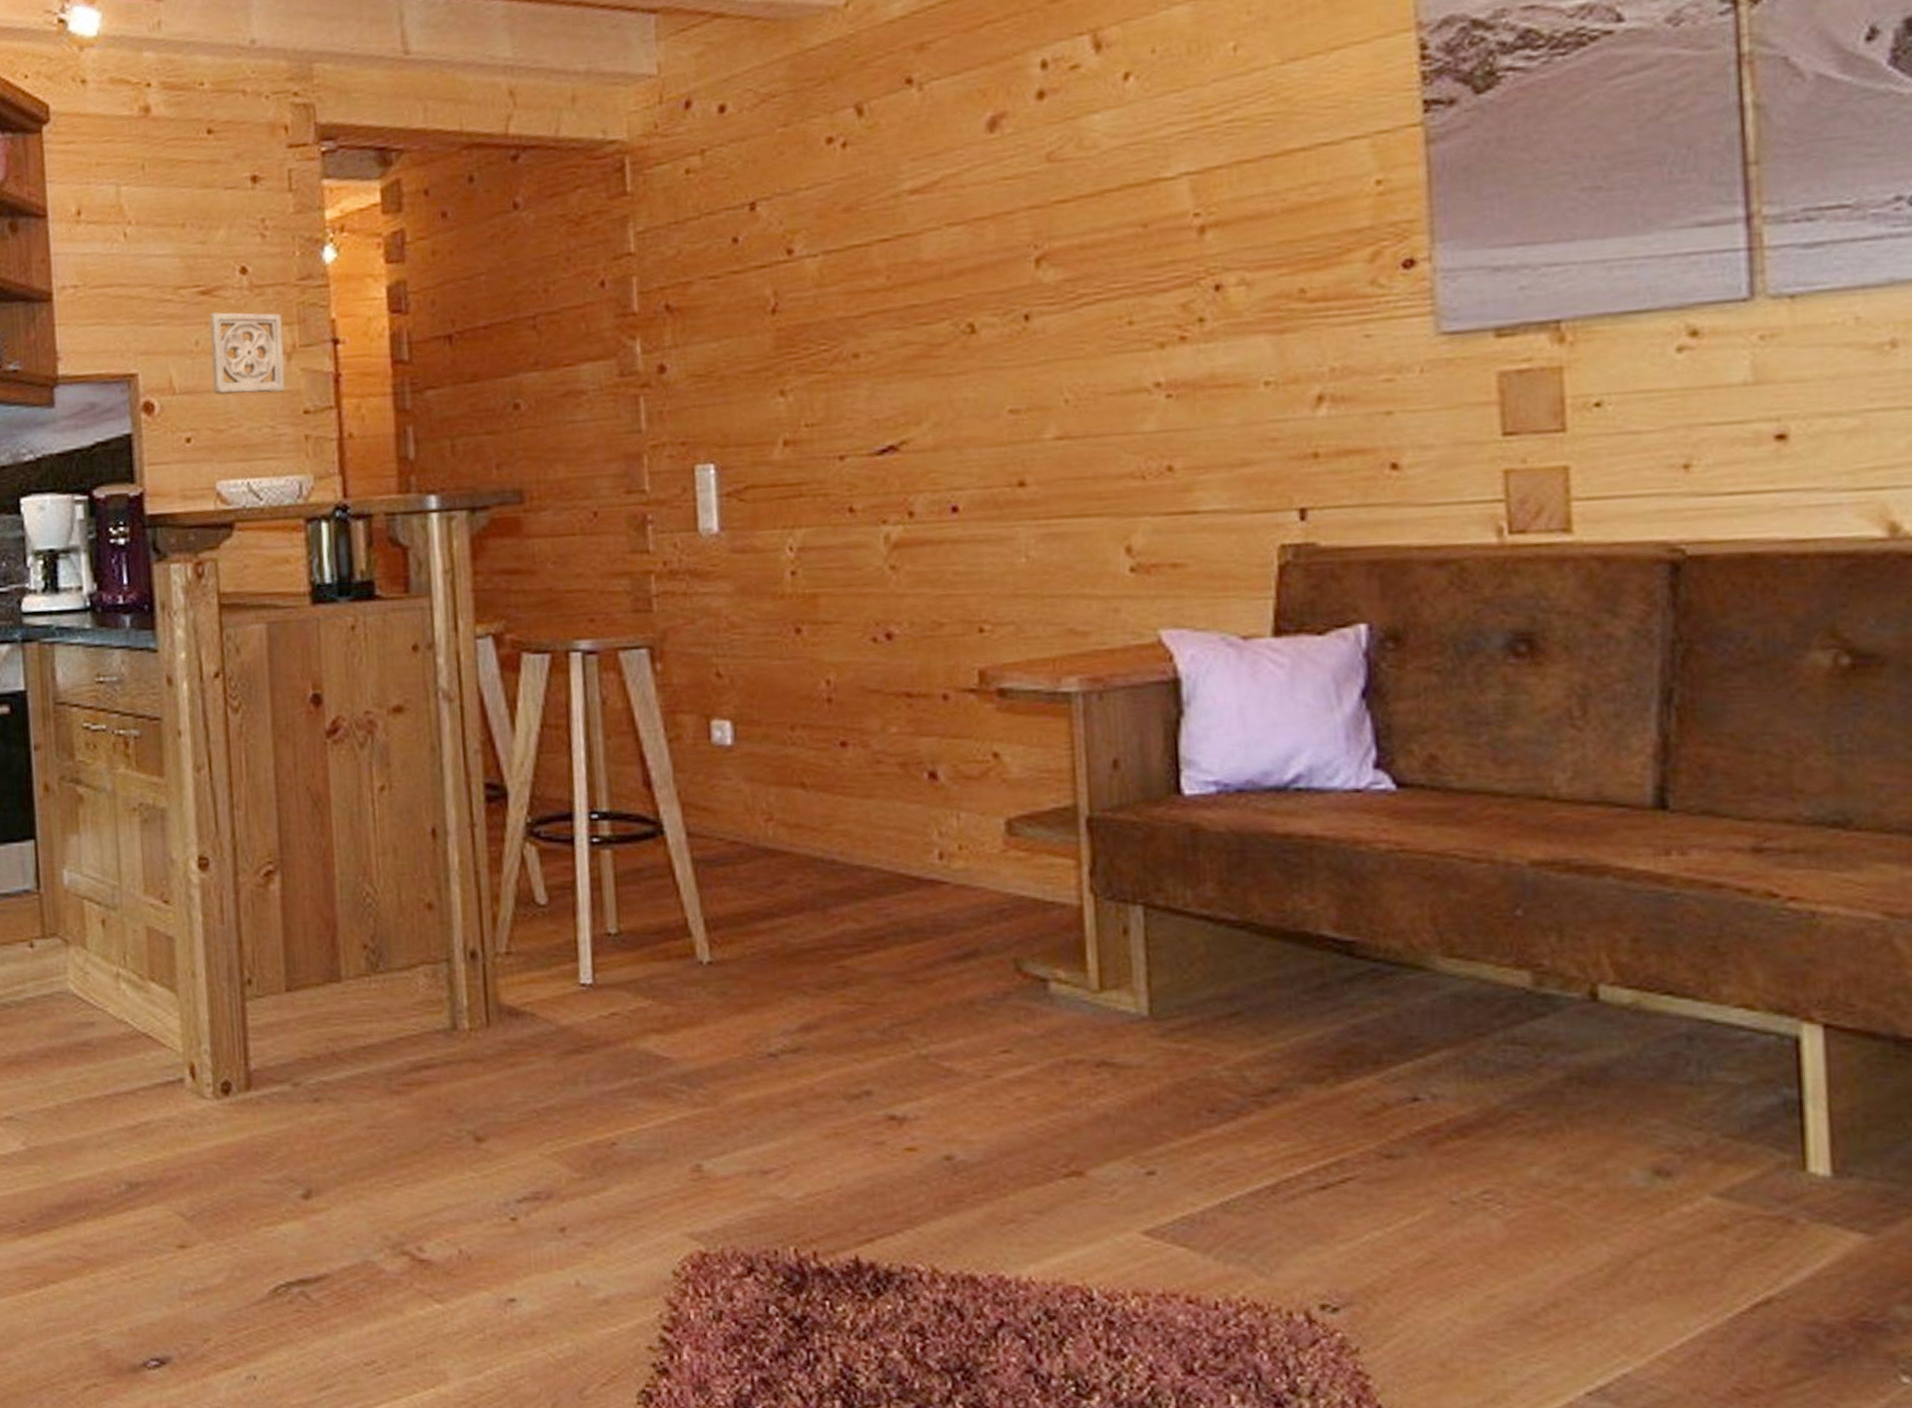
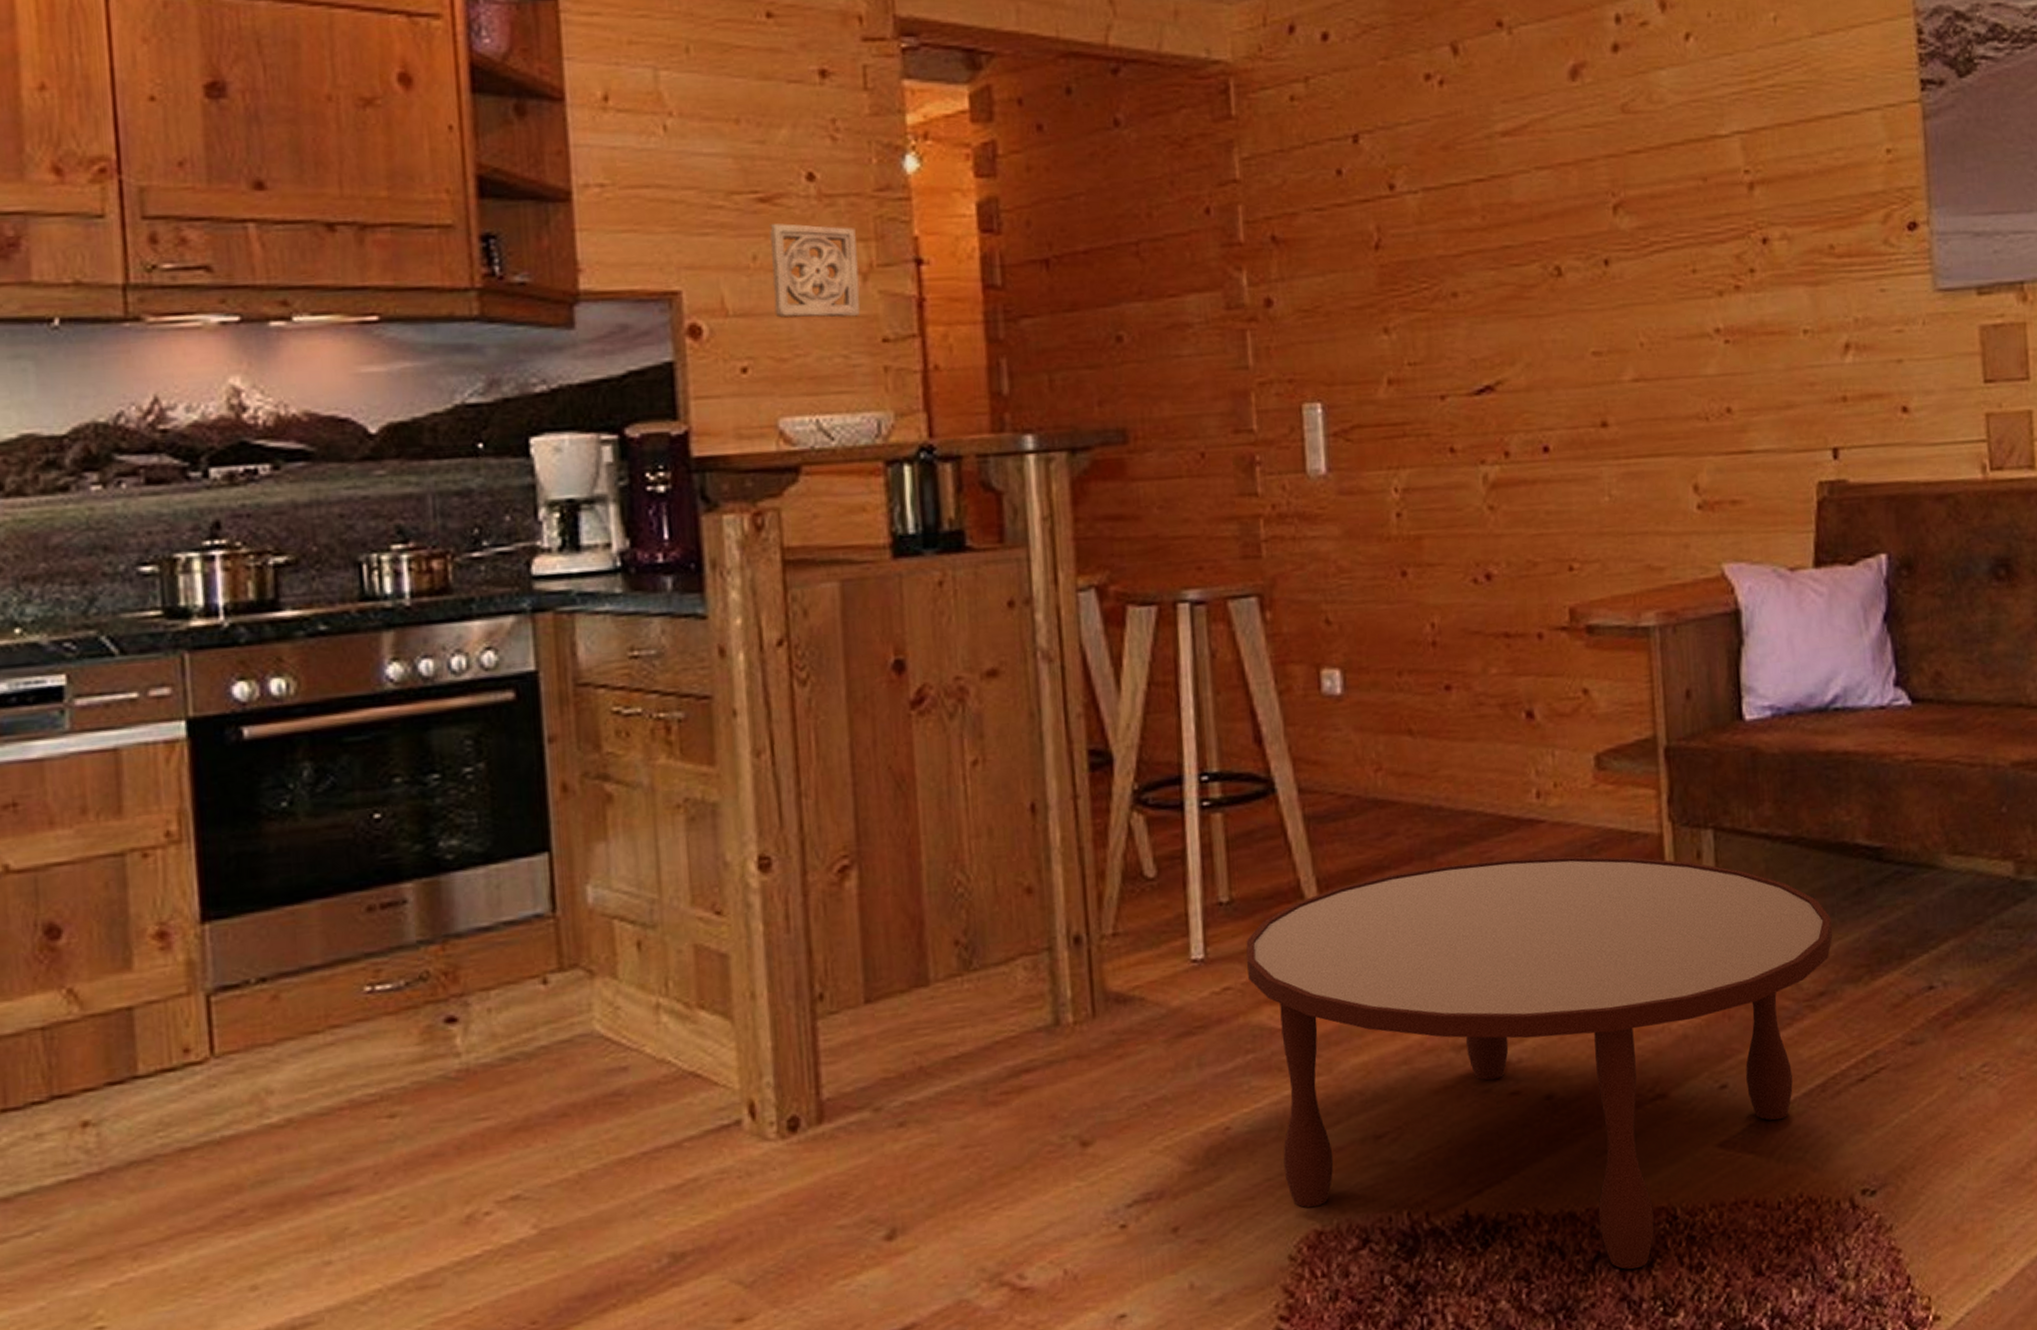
coffee table: none [633,917,1288,1344] -> present [1246,856,1832,1270]

